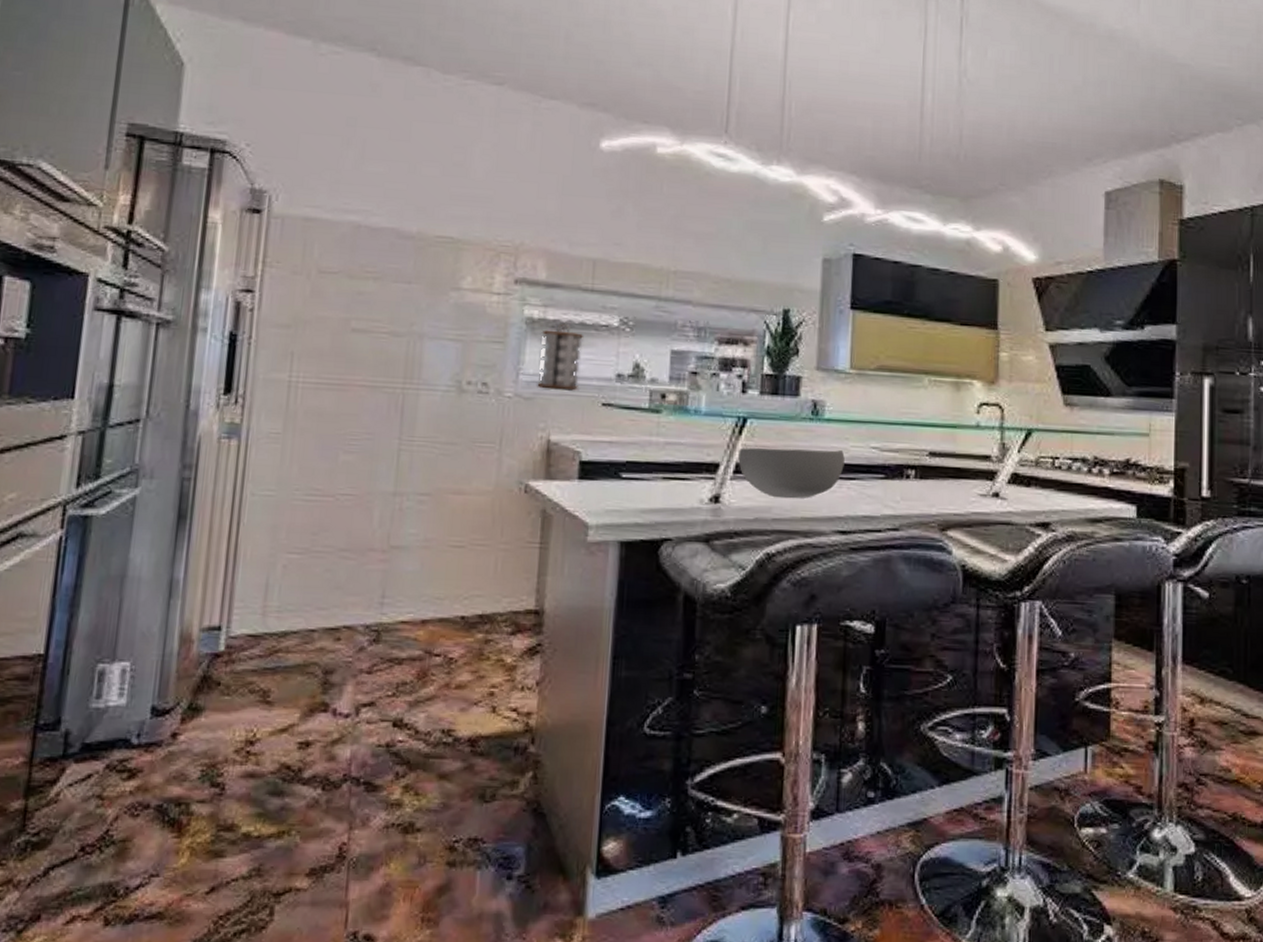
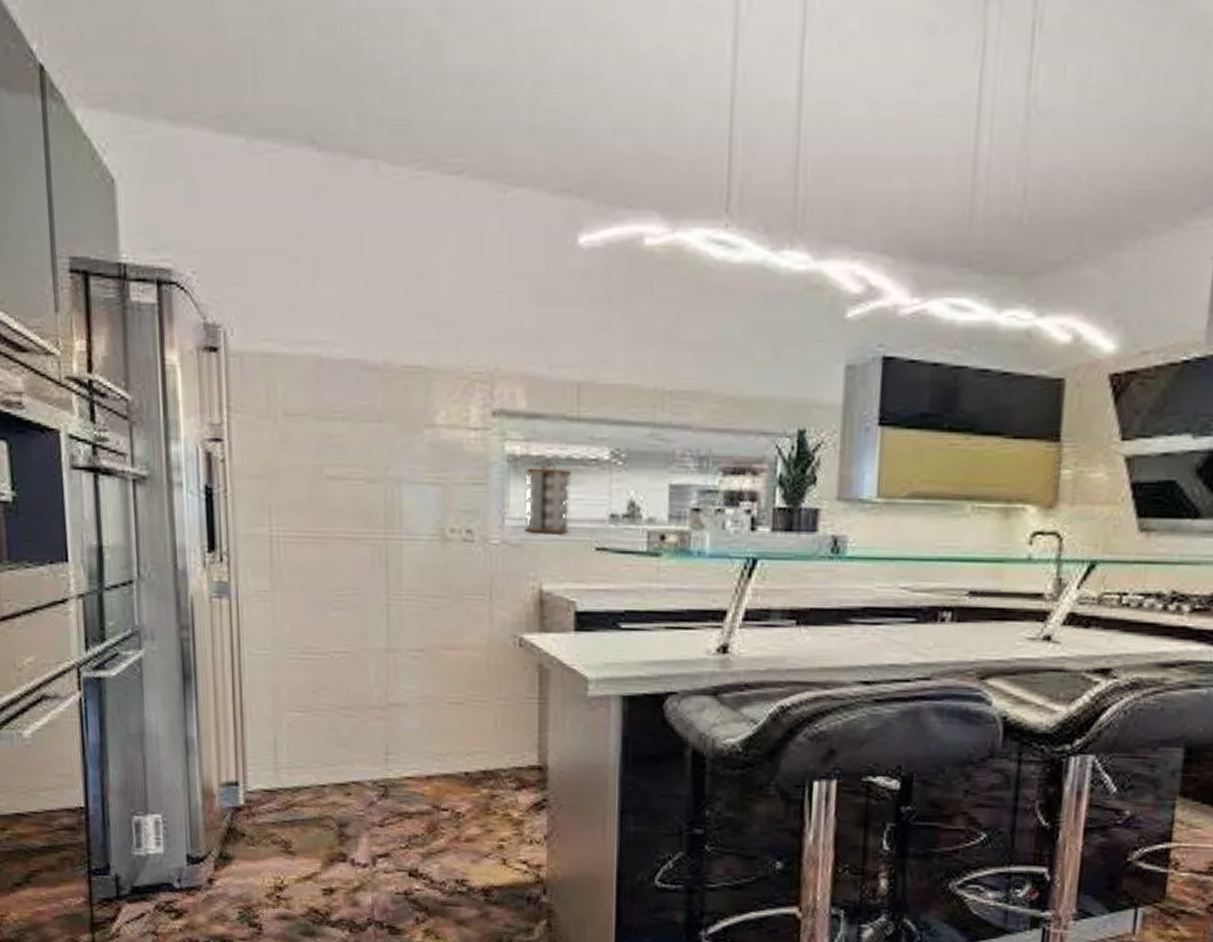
bowl: present [738,448,845,499] -> none [748,592,869,647]

